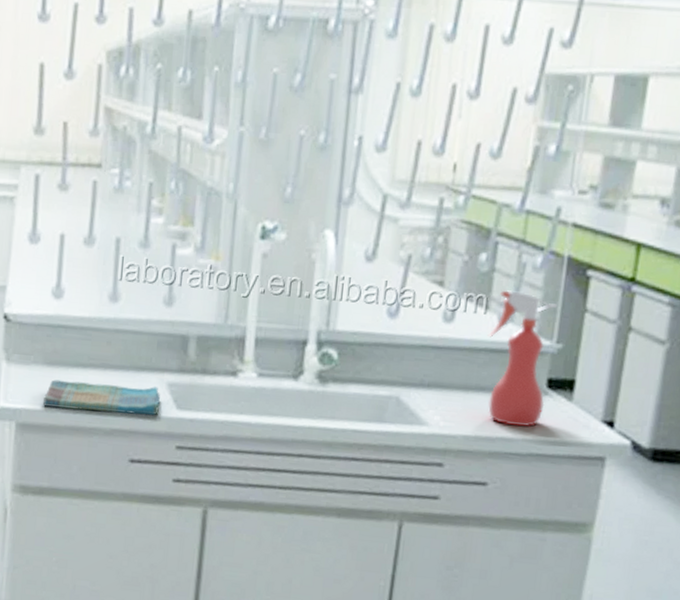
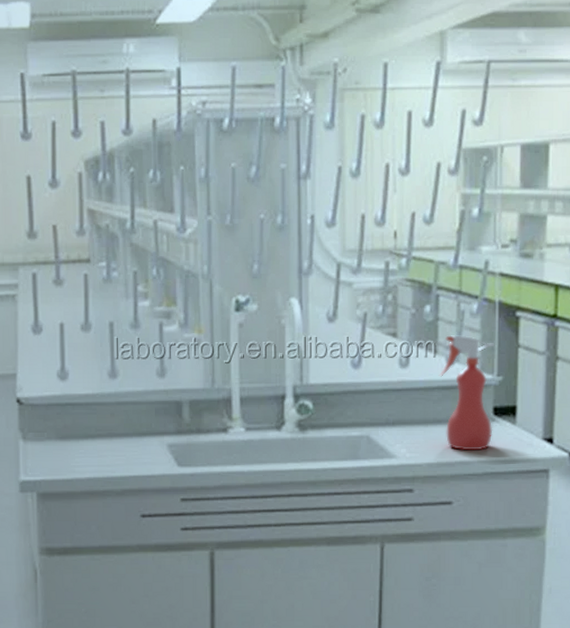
dish towel: present [43,379,161,416] -> none [60,449,163,476]

